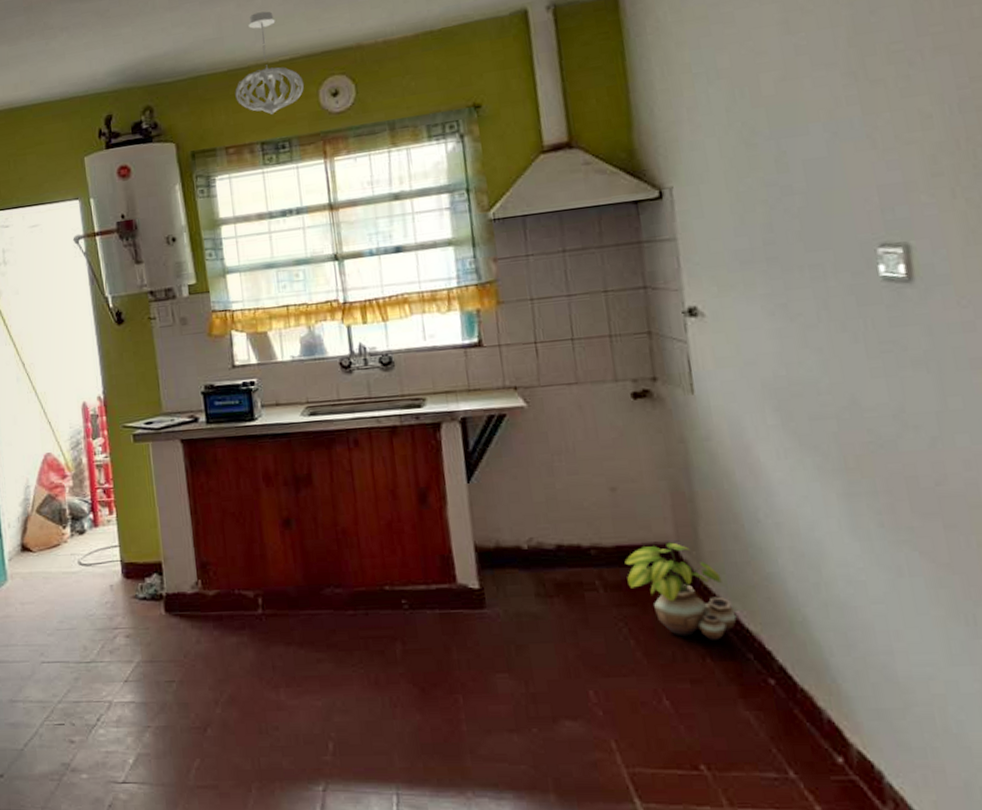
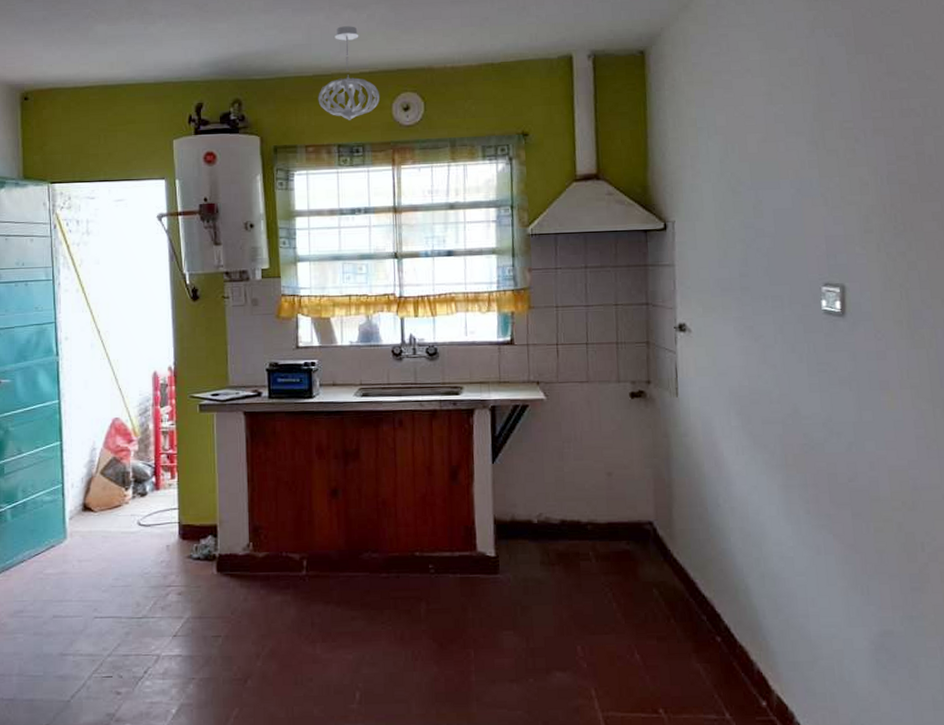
potted plant: present [624,542,738,640] -> none [614,521,697,604]

